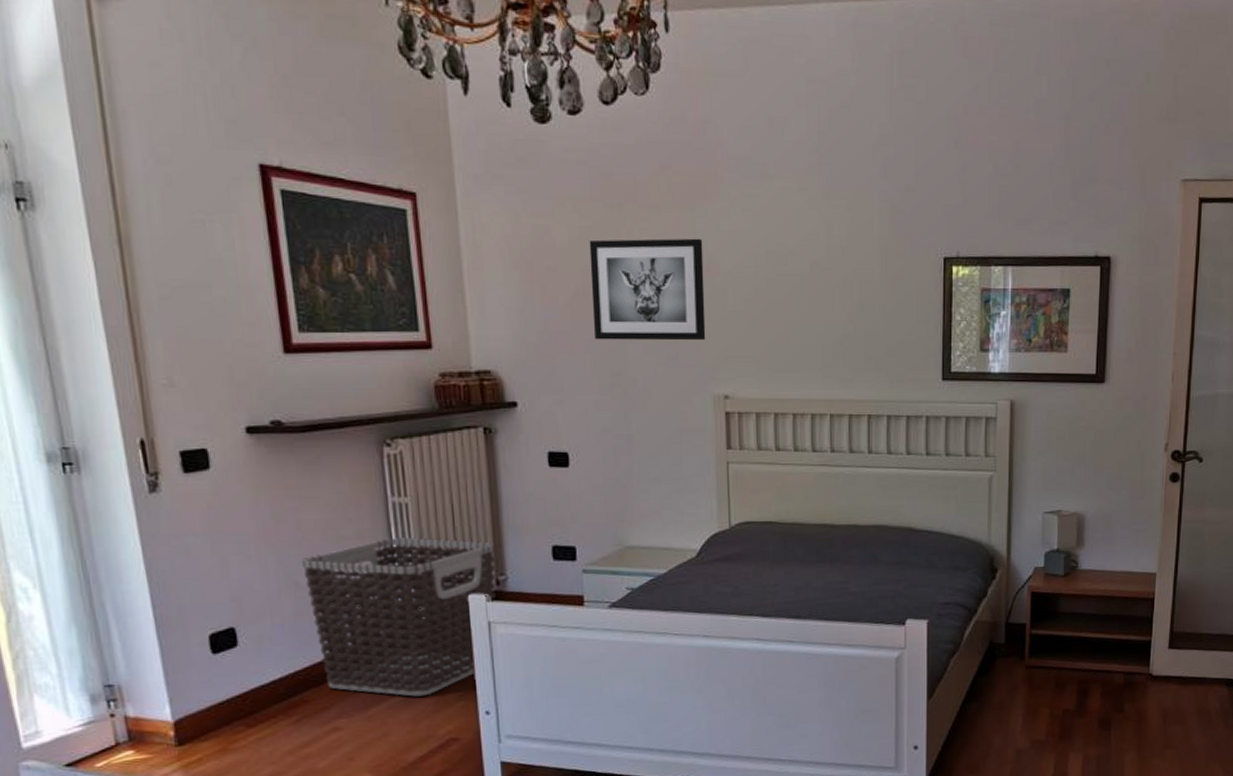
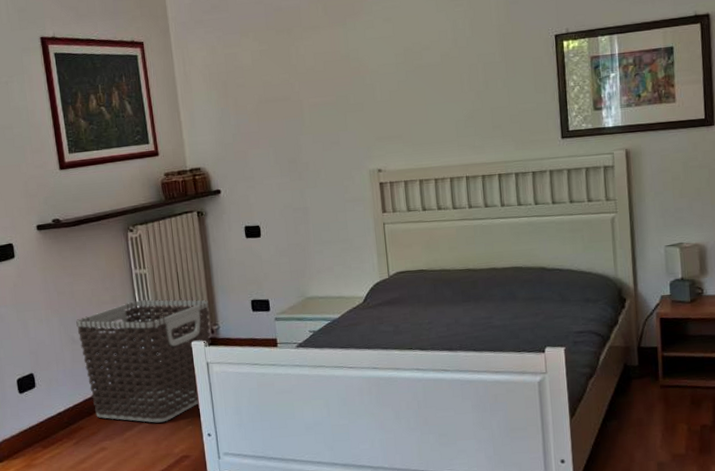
wall art: present [589,238,706,341] -> none [267,47,361,136]

